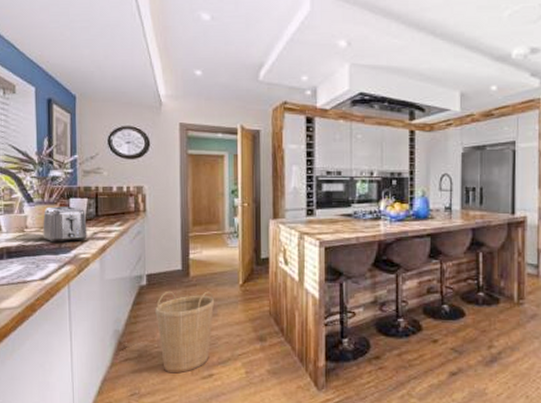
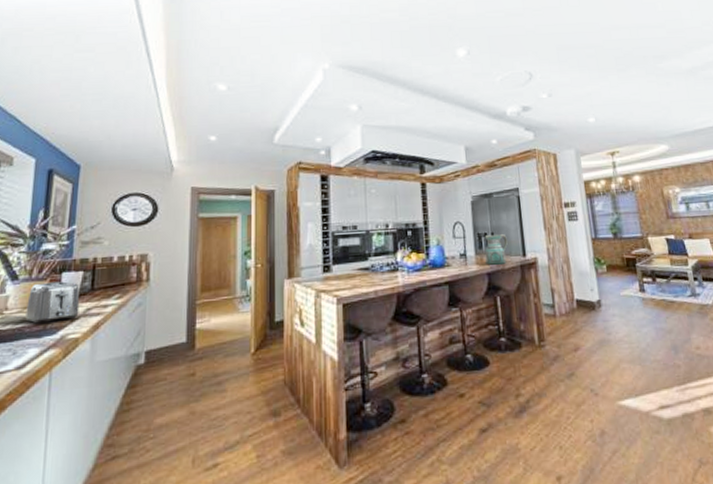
basket: present [155,290,215,374] -> none [153,364,223,469]
ceramic pitcher: none [471,189,497,220] -> present [484,233,508,265]

